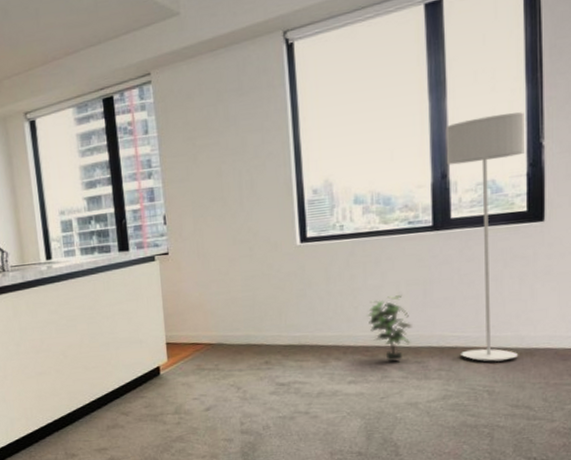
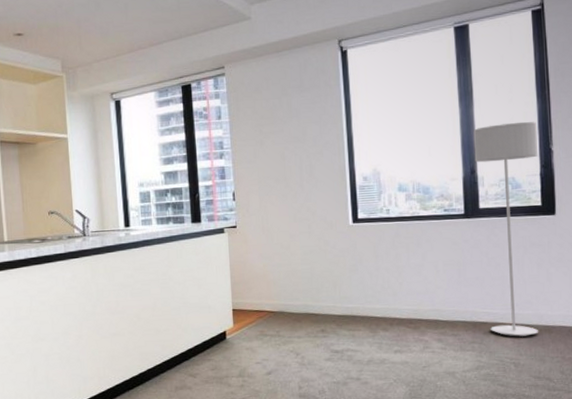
potted plant: present [367,295,412,361] -> none [410,273,449,333]

